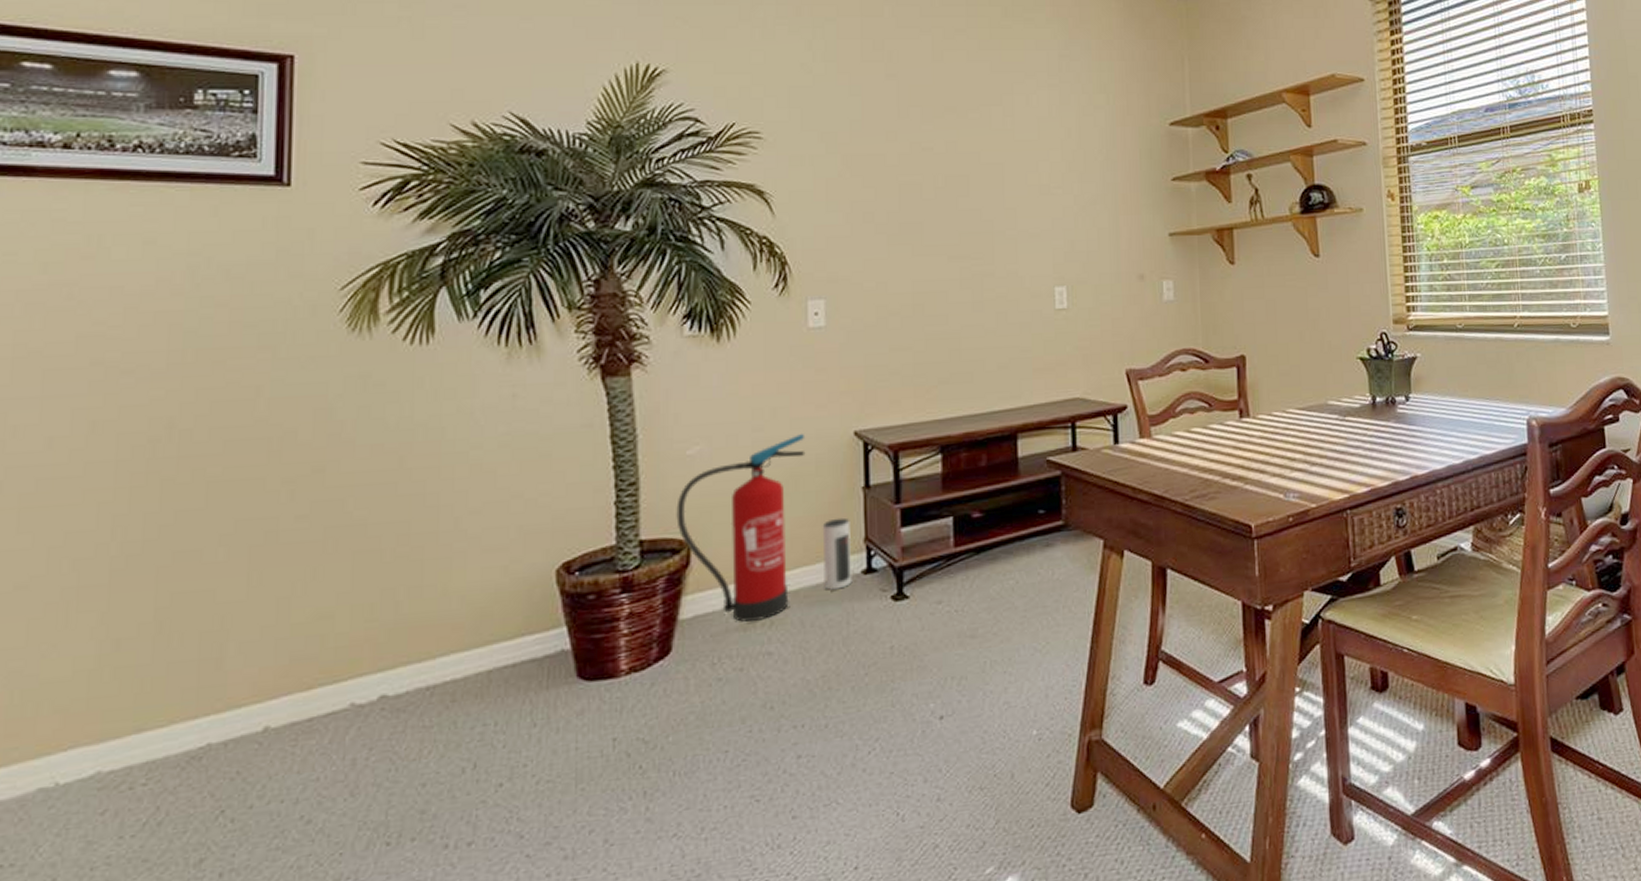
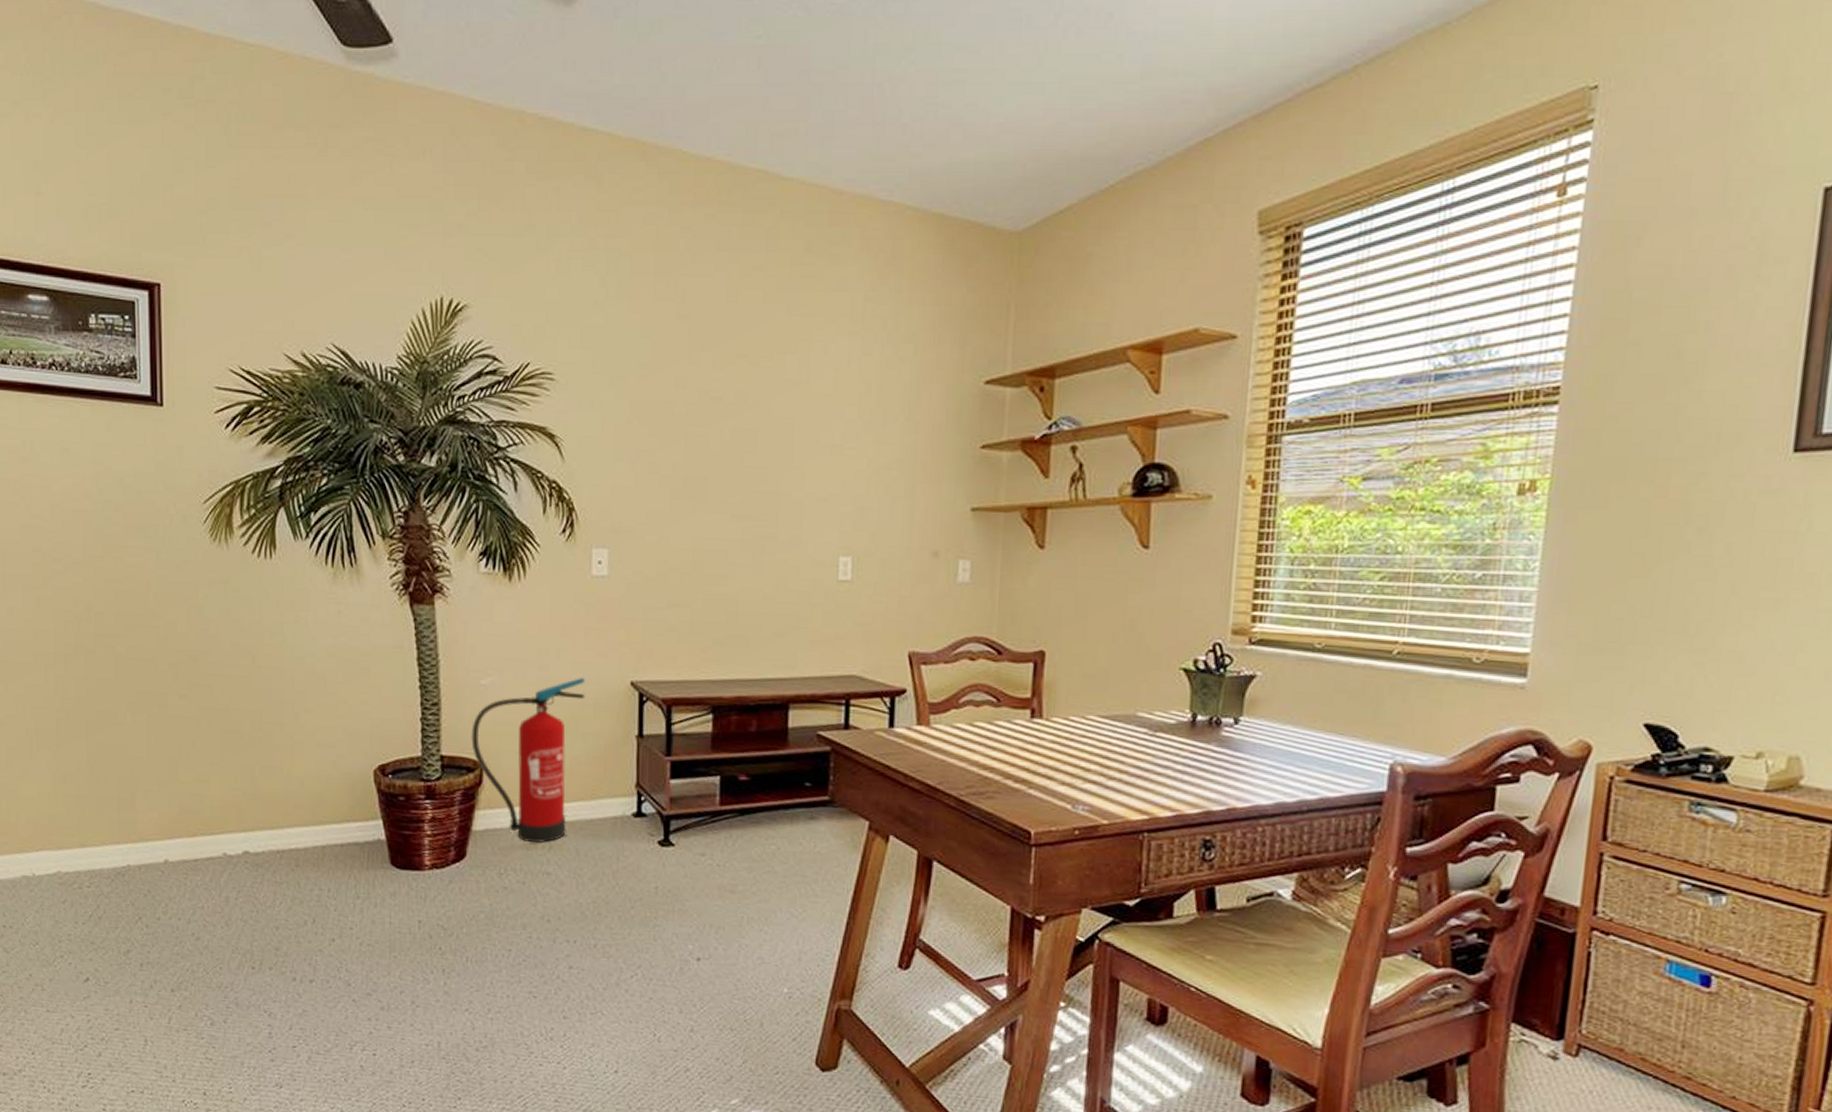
speaker: present [822,517,852,590] -> none [597,761,624,827]

